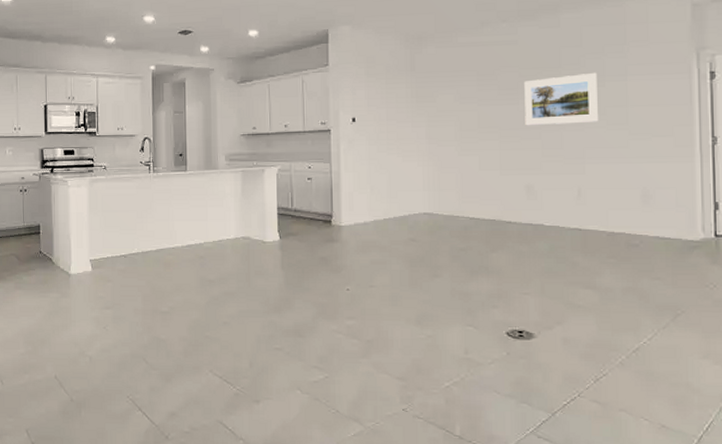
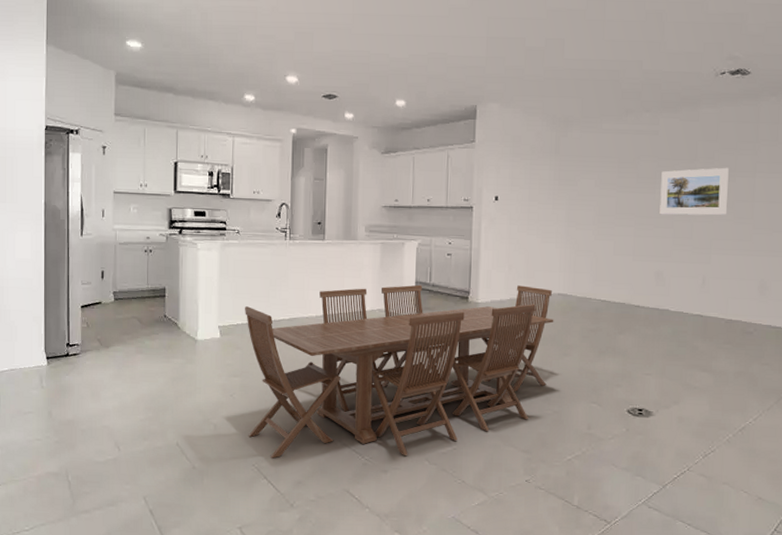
dining set: none [114,206,421,390] -> present [245,284,554,459]

